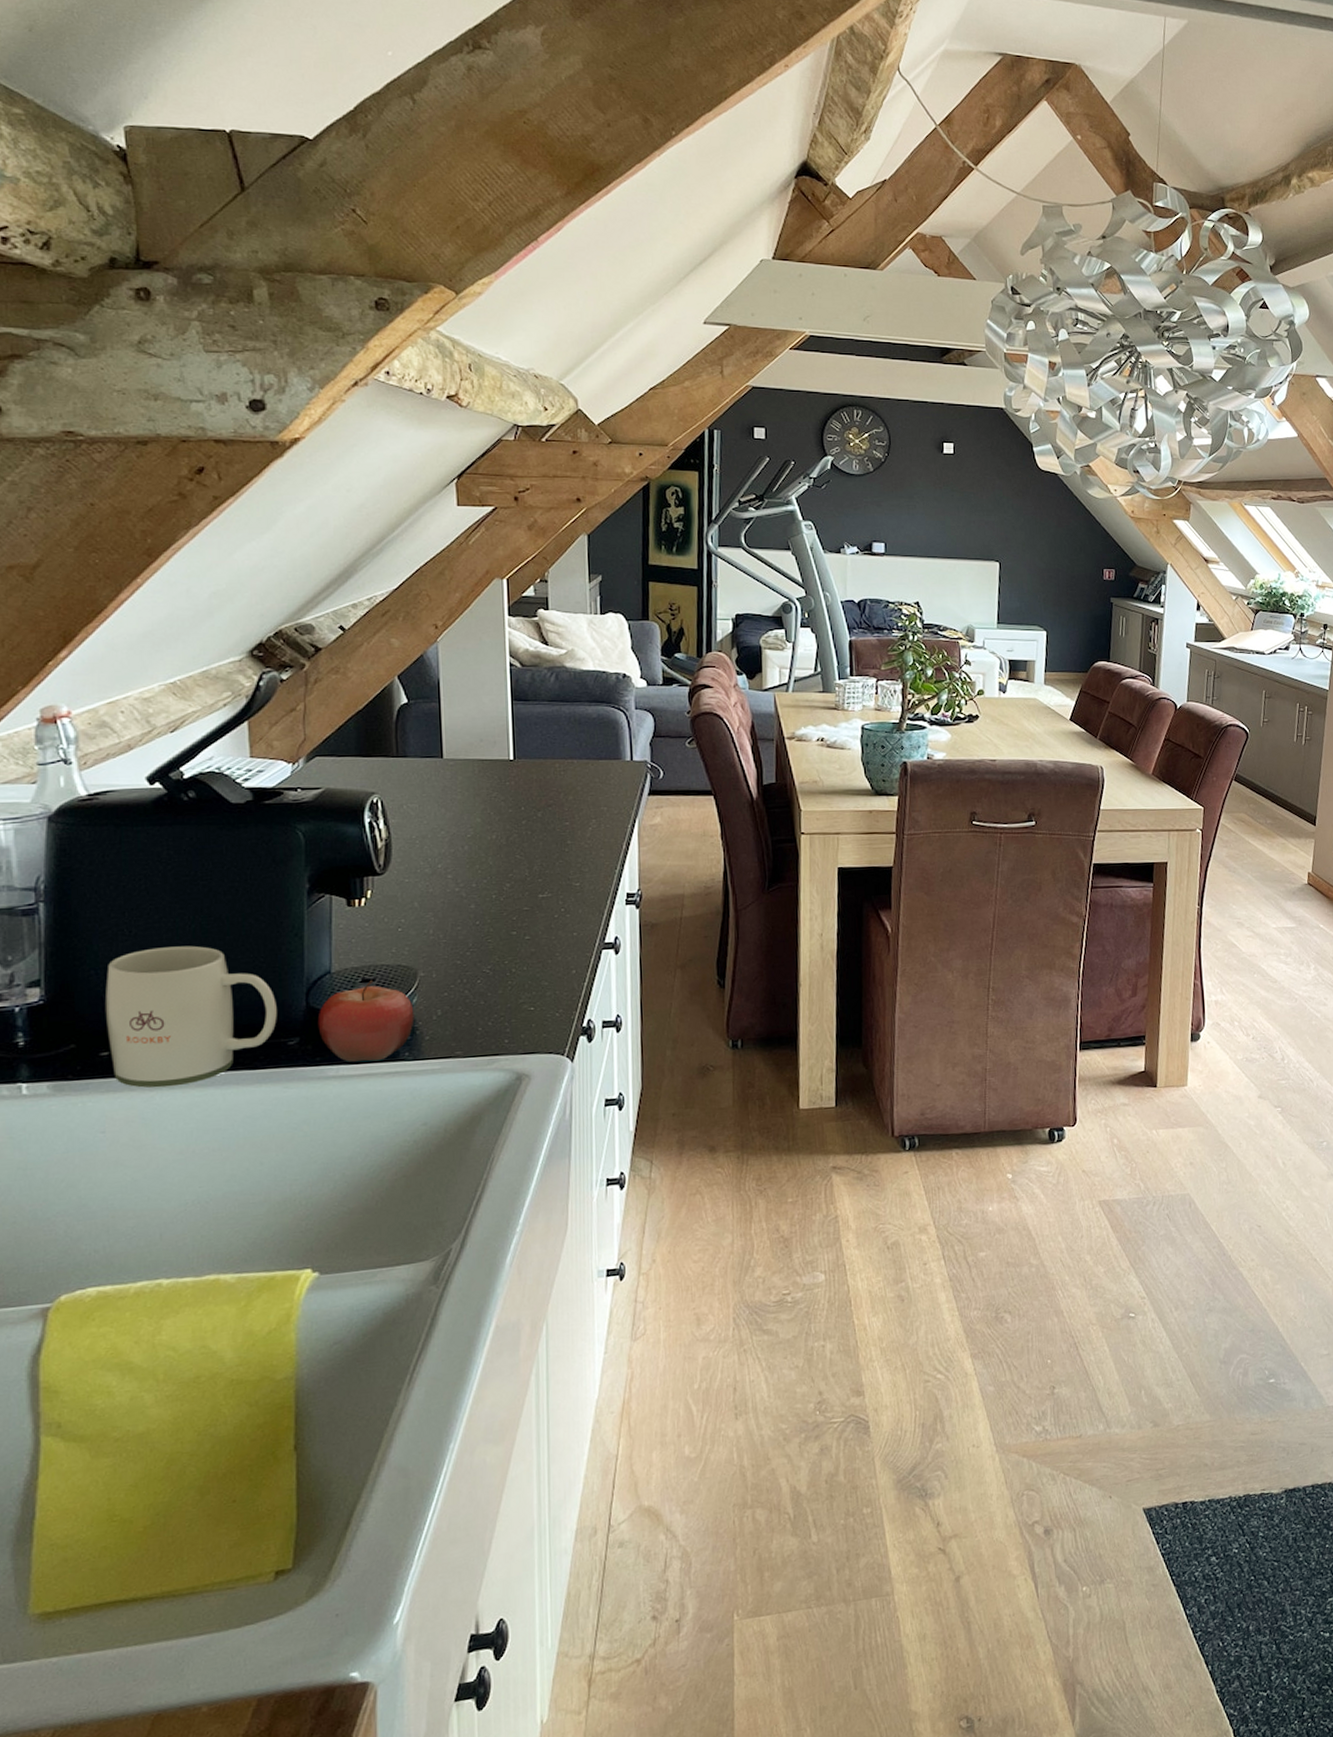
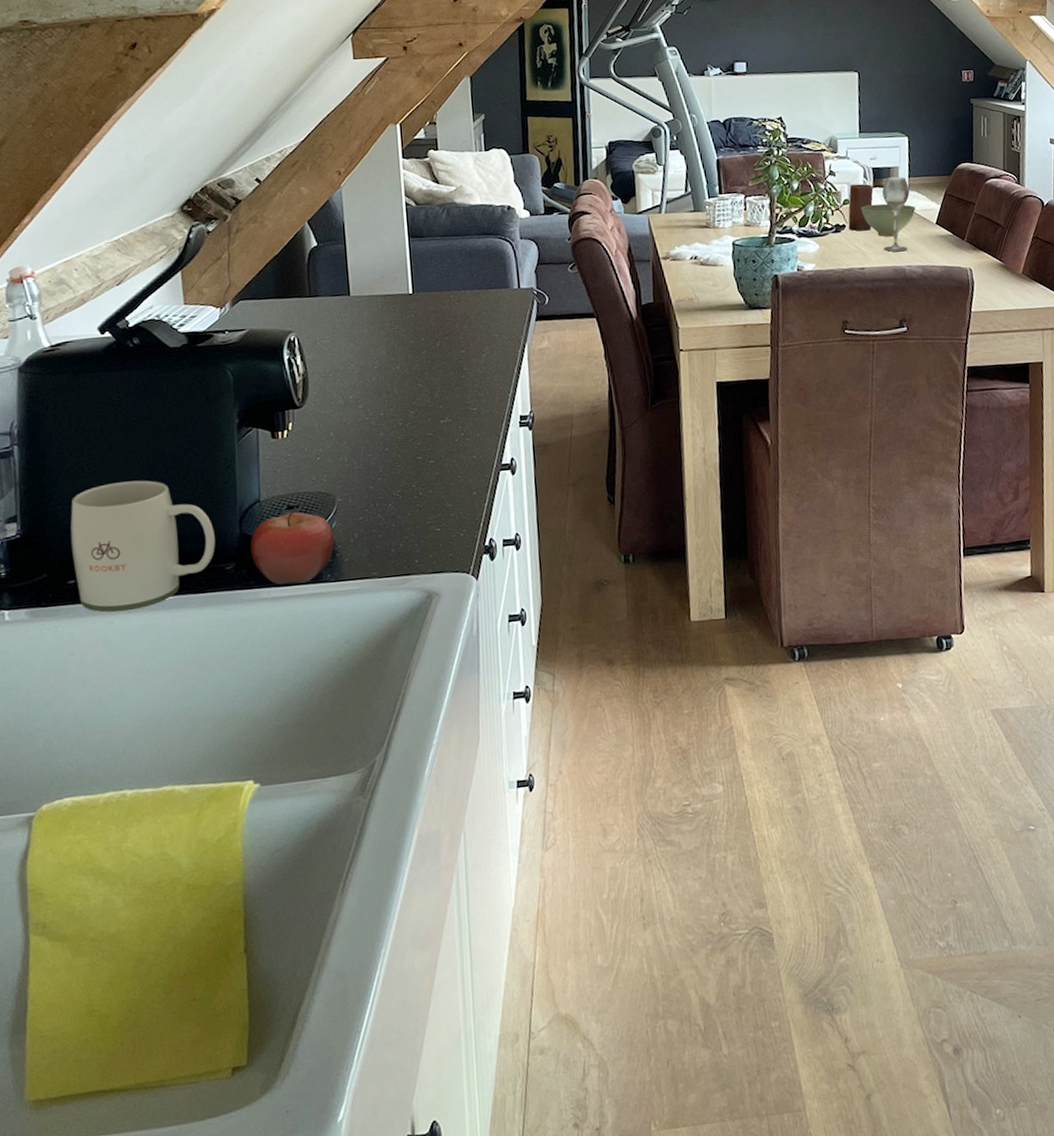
candle: none [981,675,1008,723] -> present [848,183,873,232]
bowl: none [995,696,1050,730] -> present [861,204,916,237]
wineglass: none [1016,670,1046,746] -> present [882,176,910,252]

